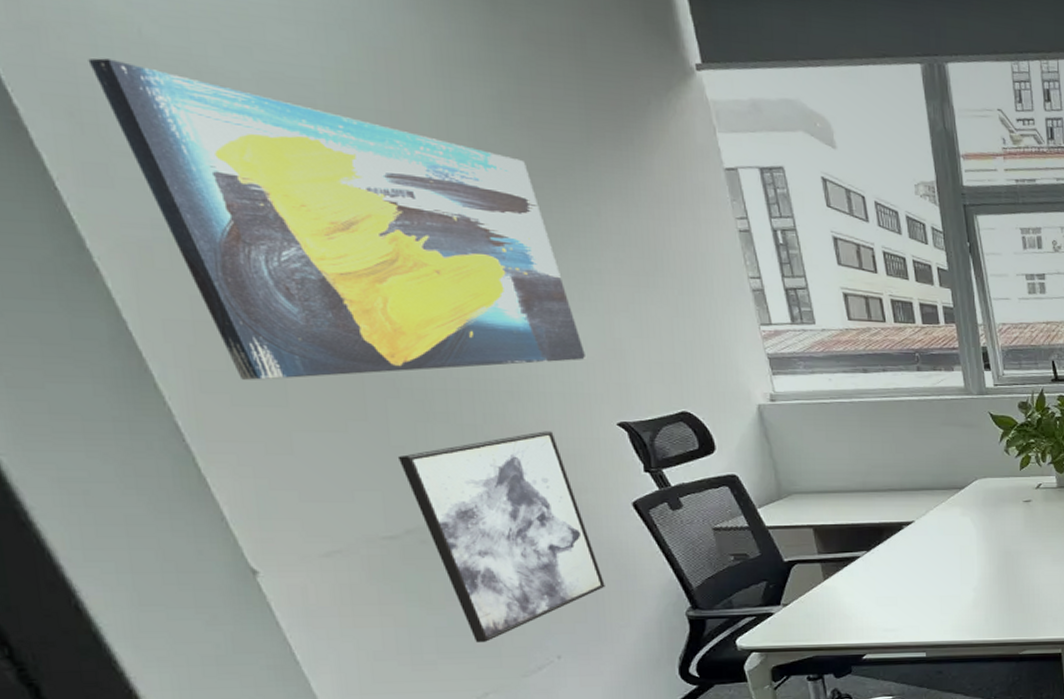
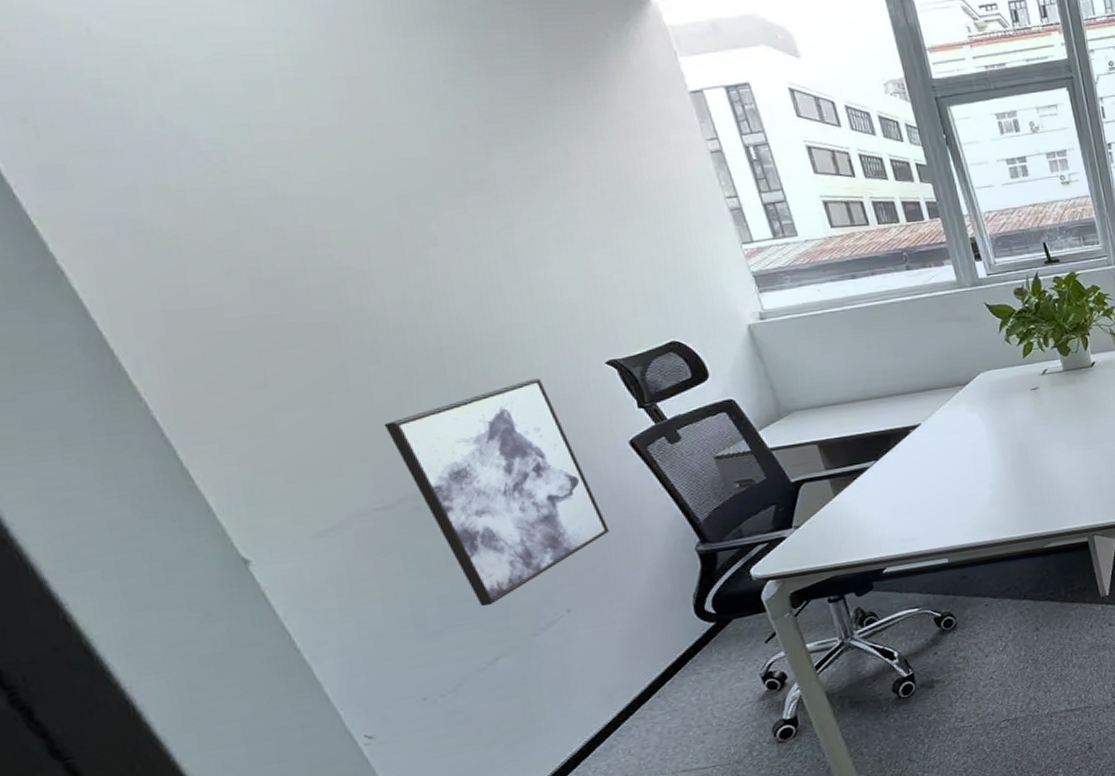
wall art: present [88,58,587,380] -> none [38,60,568,366]

